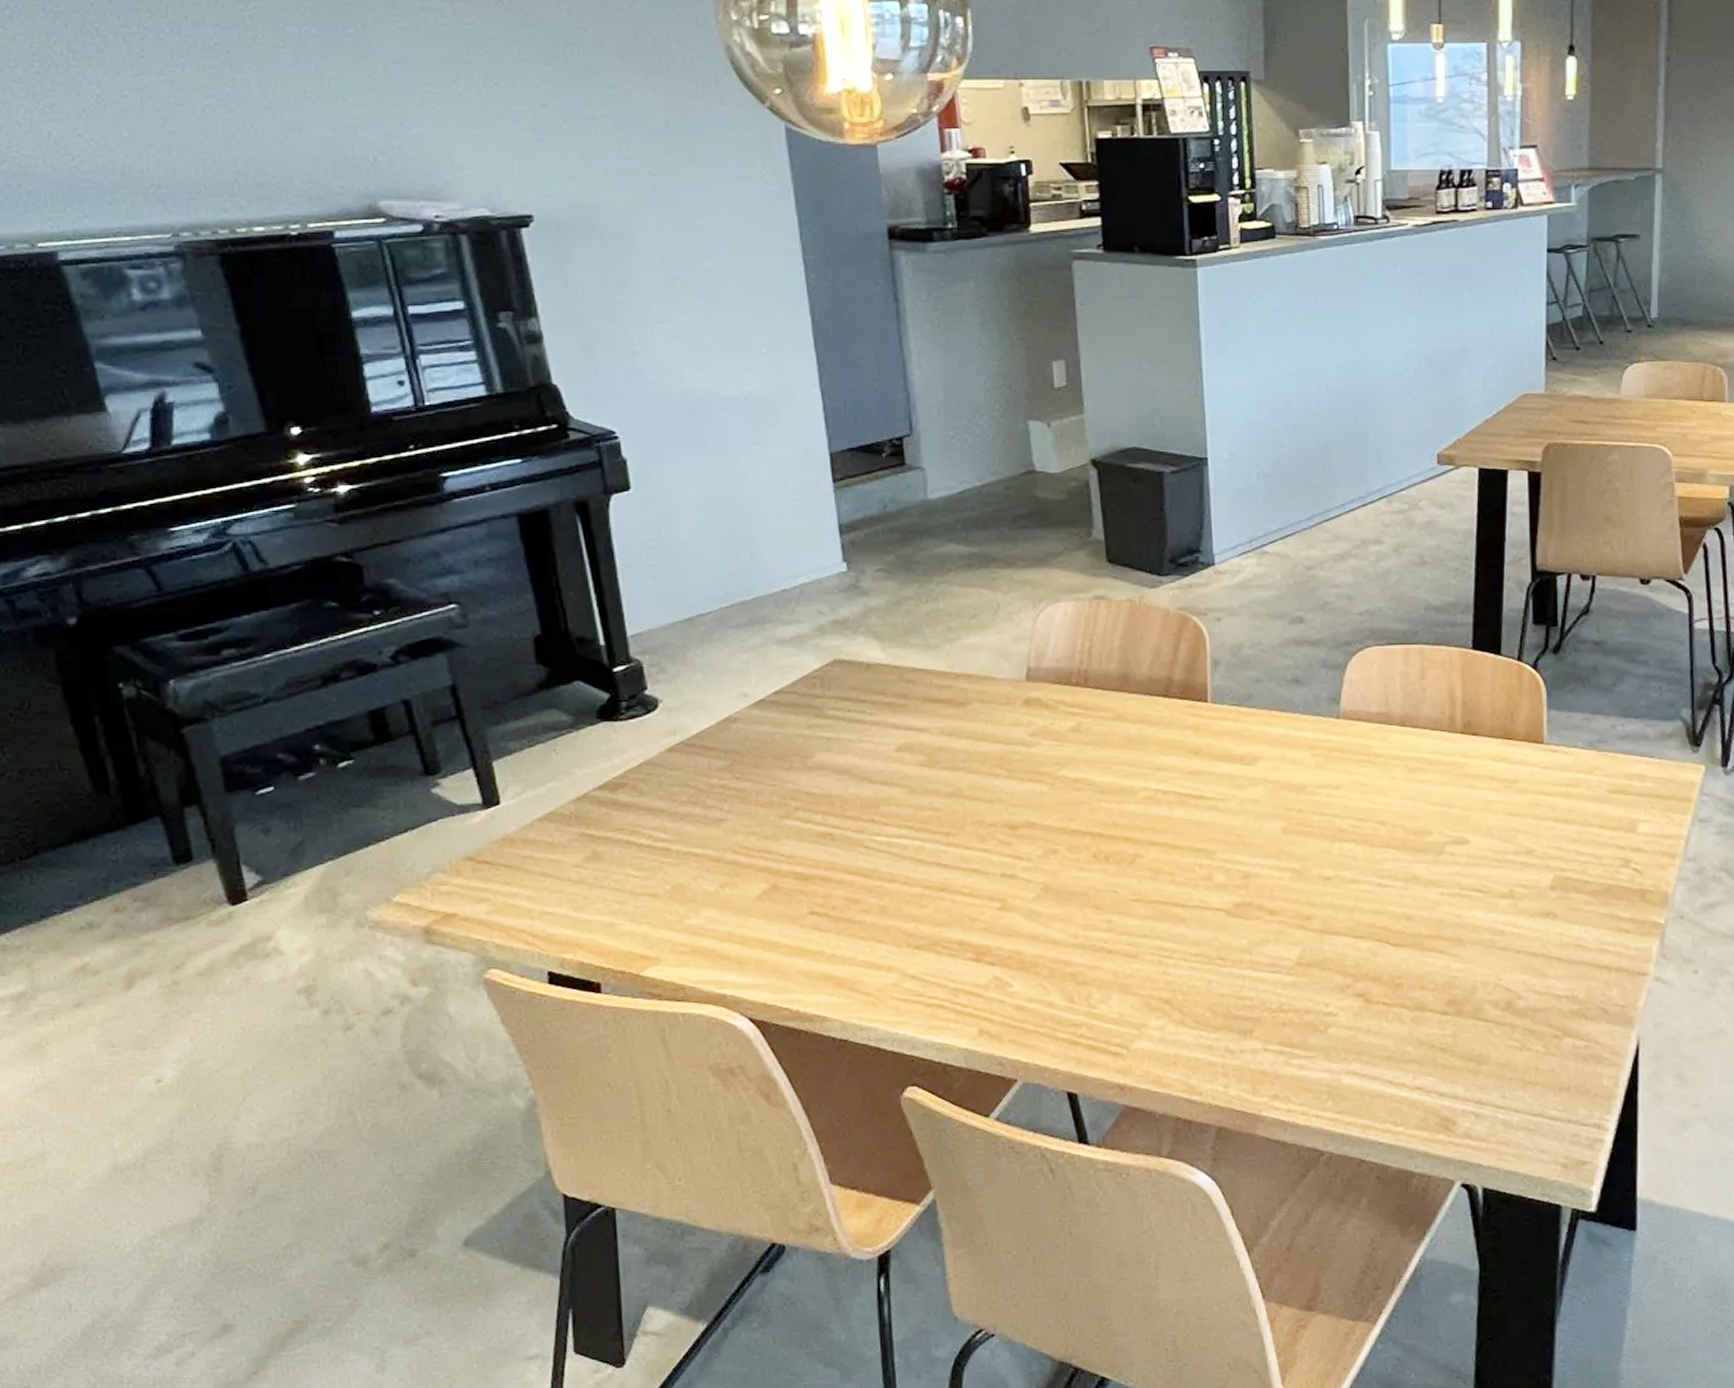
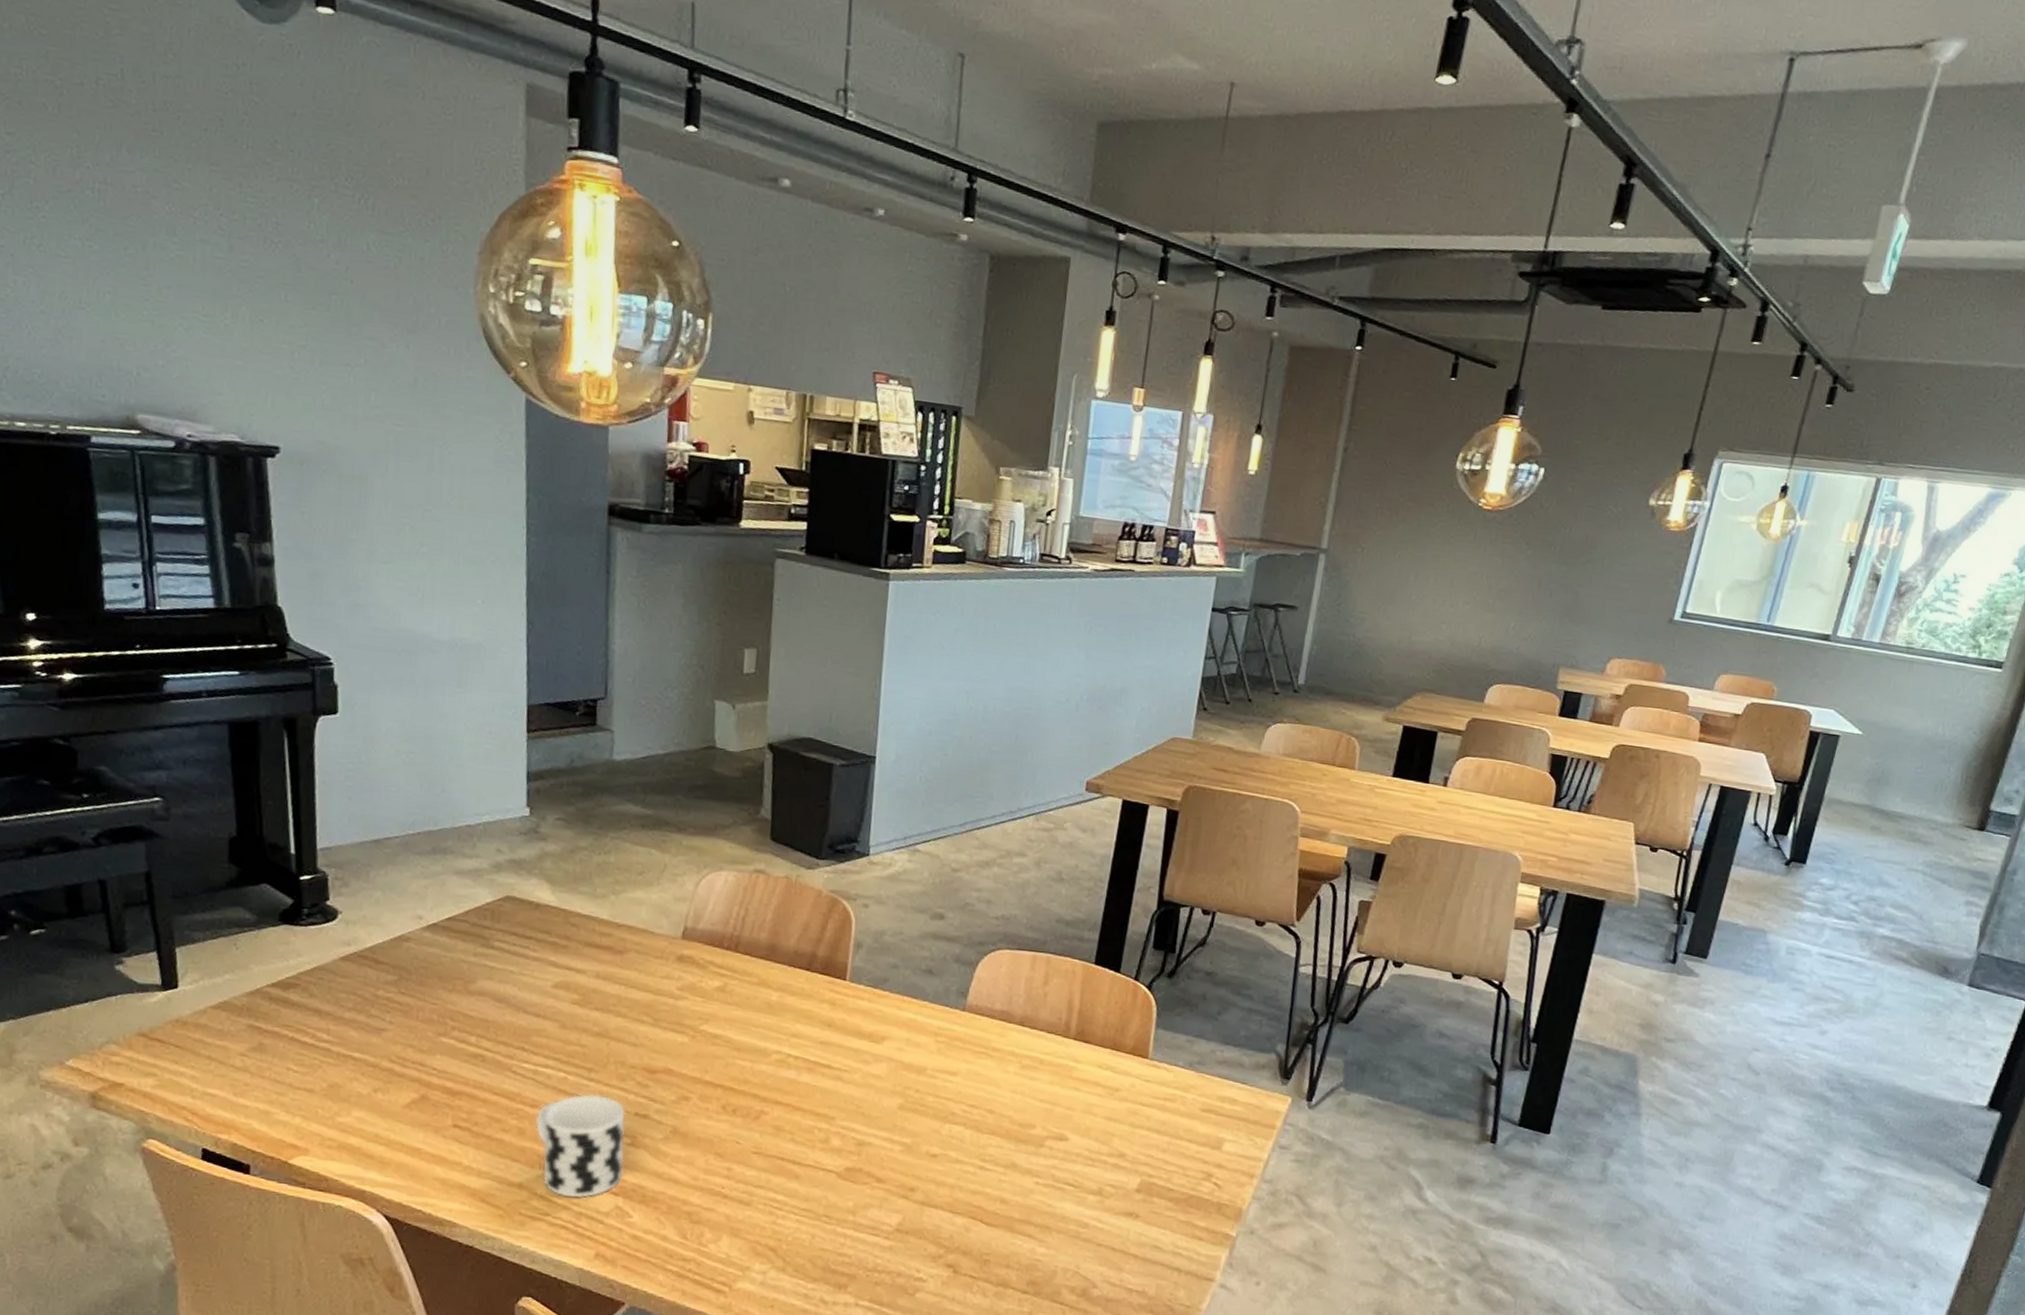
cup: none [897,859,997,973] -> present [536,1094,626,1198]

